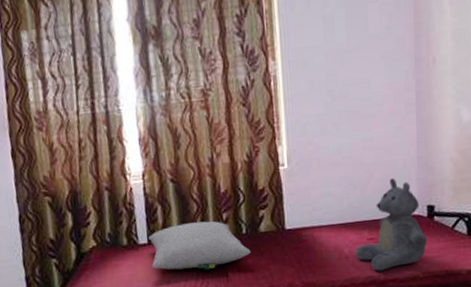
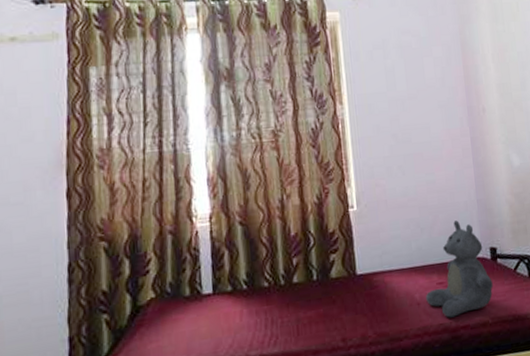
pillow: present [148,221,251,270] -> none [214,266,322,324]

